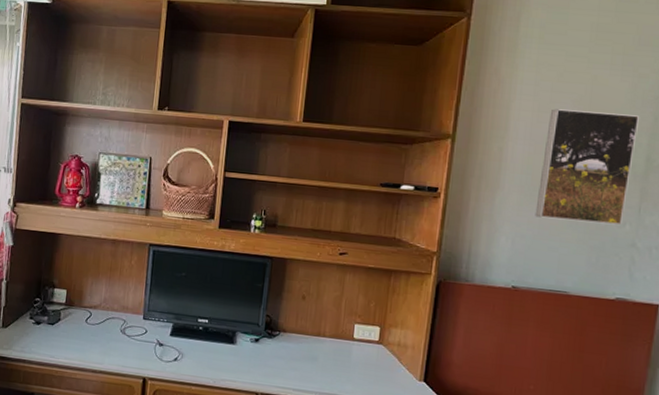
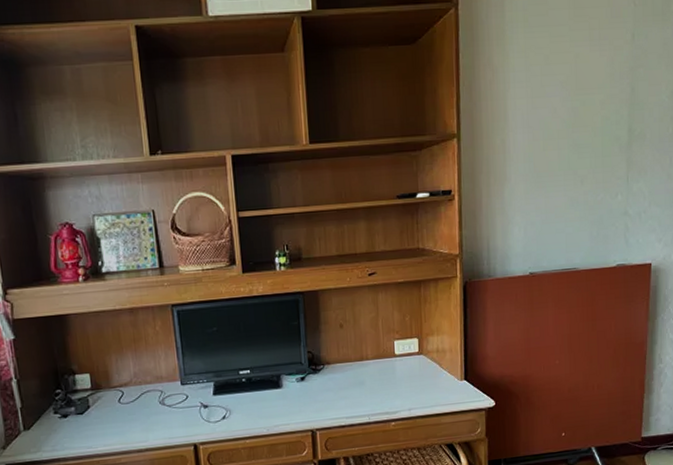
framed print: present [535,109,640,226] -> none [541,88,620,203]

